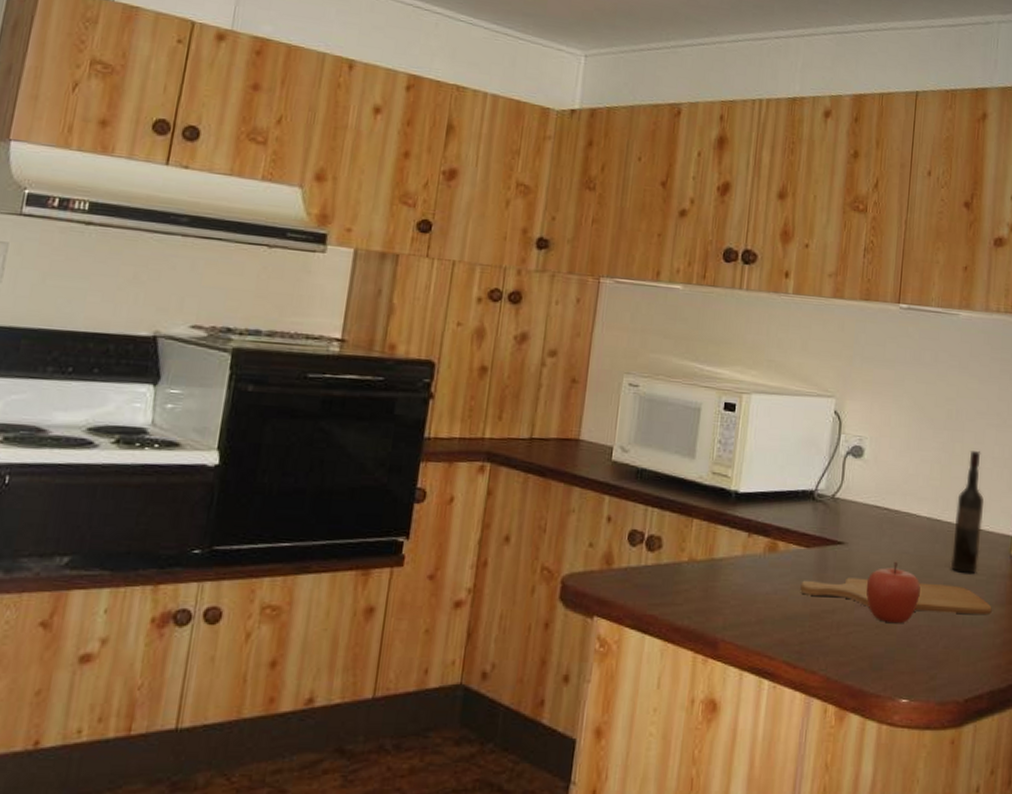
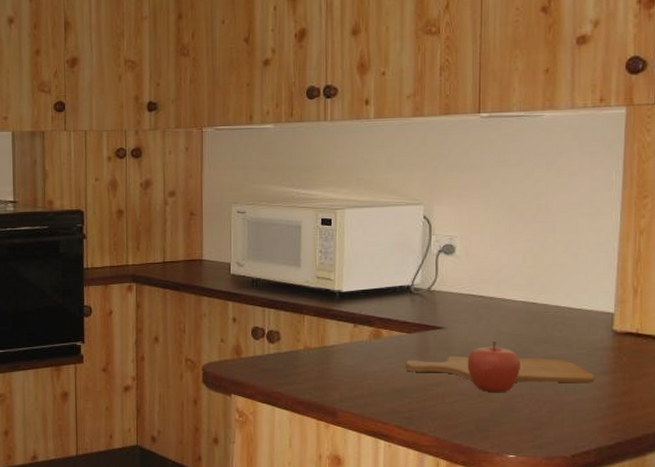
wine bottle: present [950,451,985,573] -> none [549,239,581,348]

